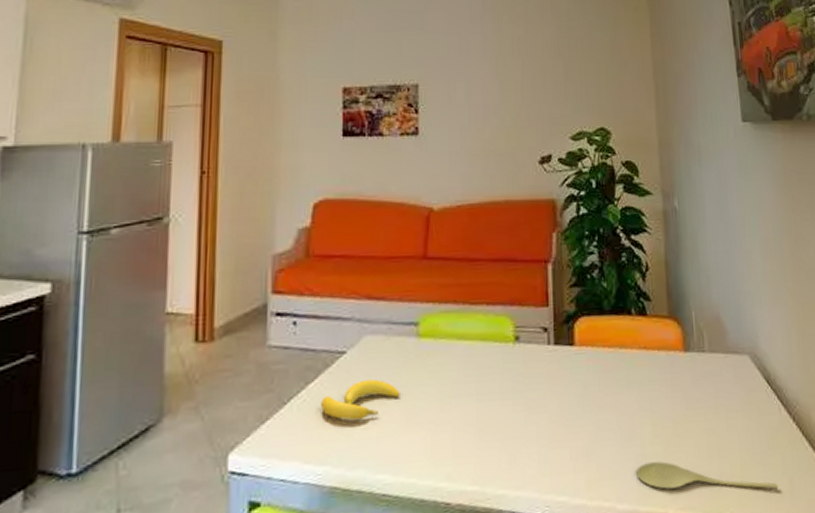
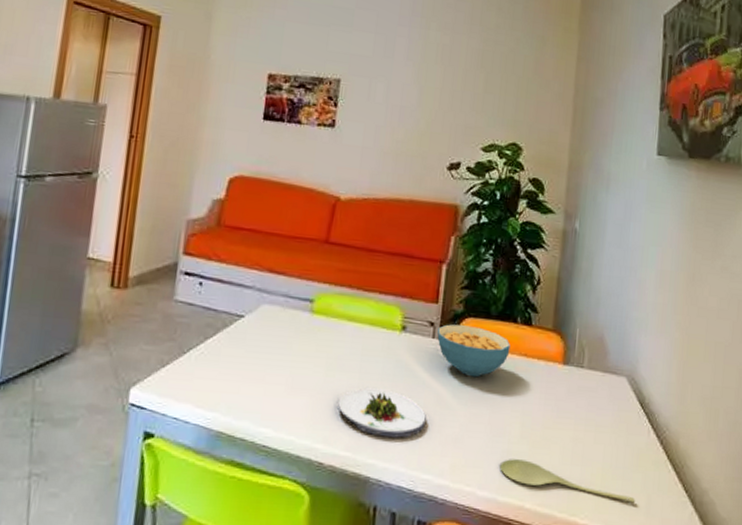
banana: present [321,379,400,421] -> none [216,343,290,378]
salad plate: none [458,408,553,462] -> present [338,388,426,438]
cereal bowl: none [552,325,629,381] -> present [437,324,510,378]

